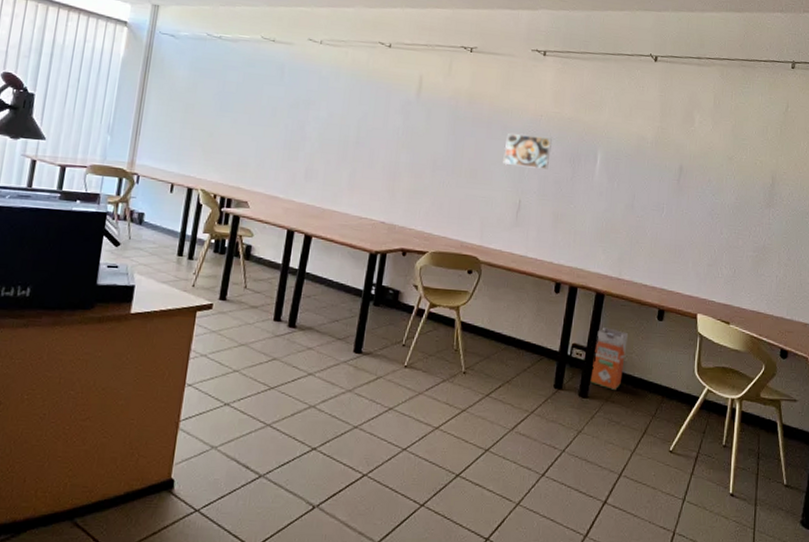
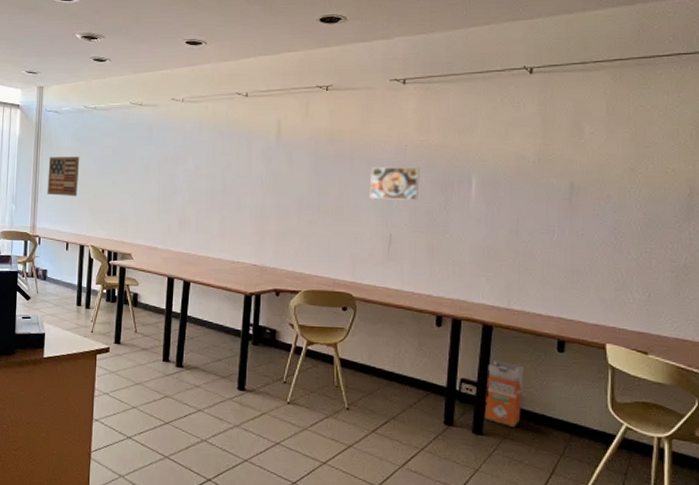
wall art: none [152,86,197,134] -> present [47,157,80,197]

